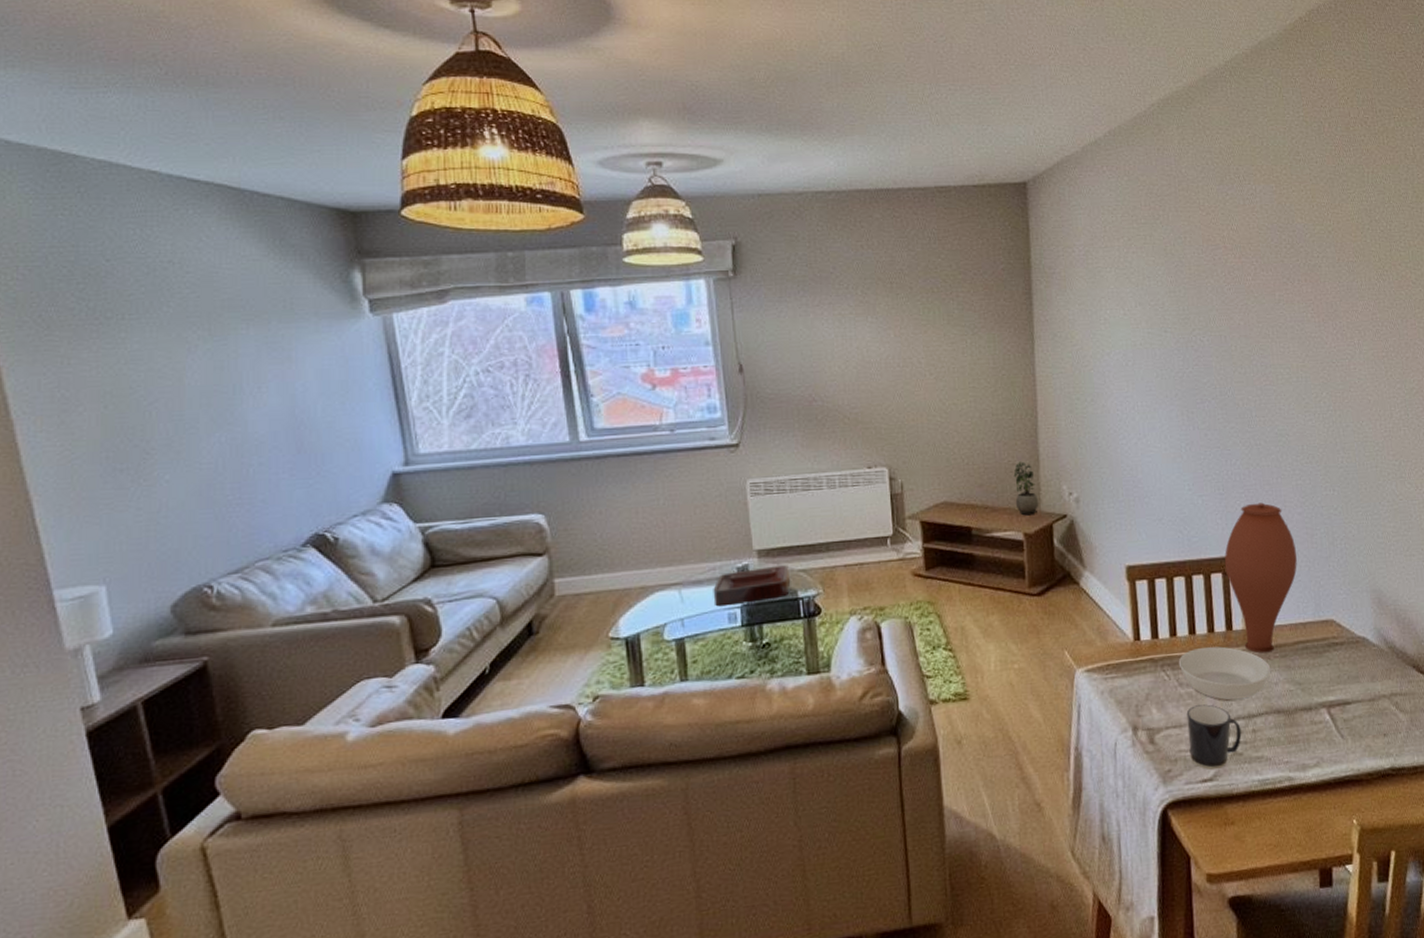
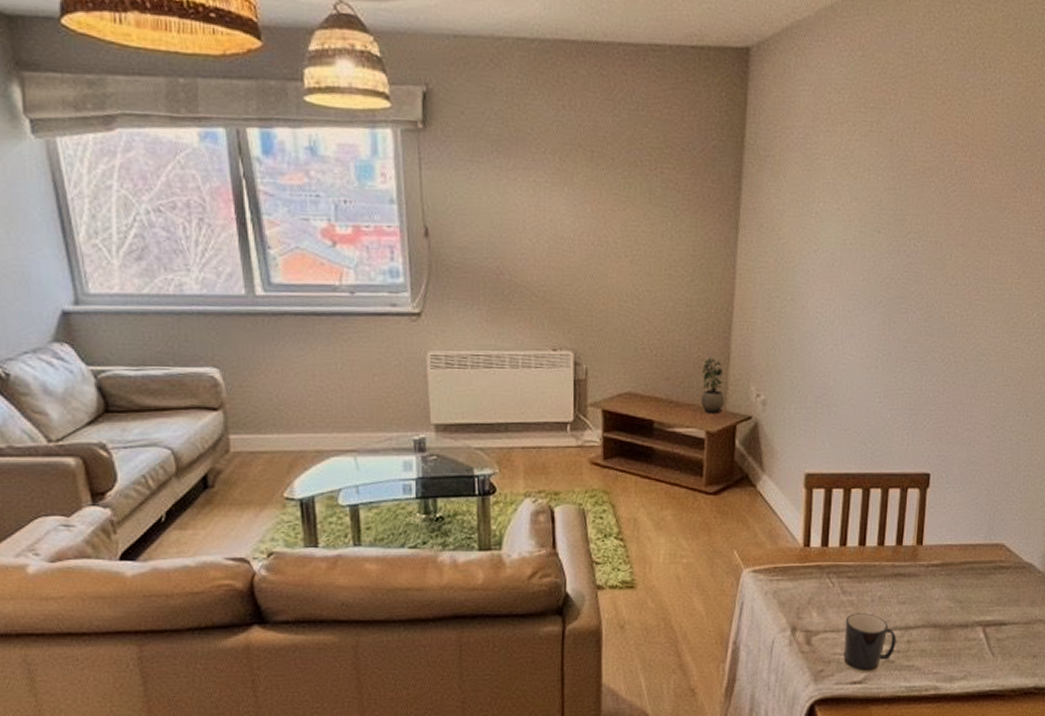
decorative tray: present [713,565,791,607] -> none [389,442,467,477]
bowl: present [1178,646,1271,702] -> none [844,558,935,613]
vase: present [1224,502,1297,654] -> none [904,422,979,570]

